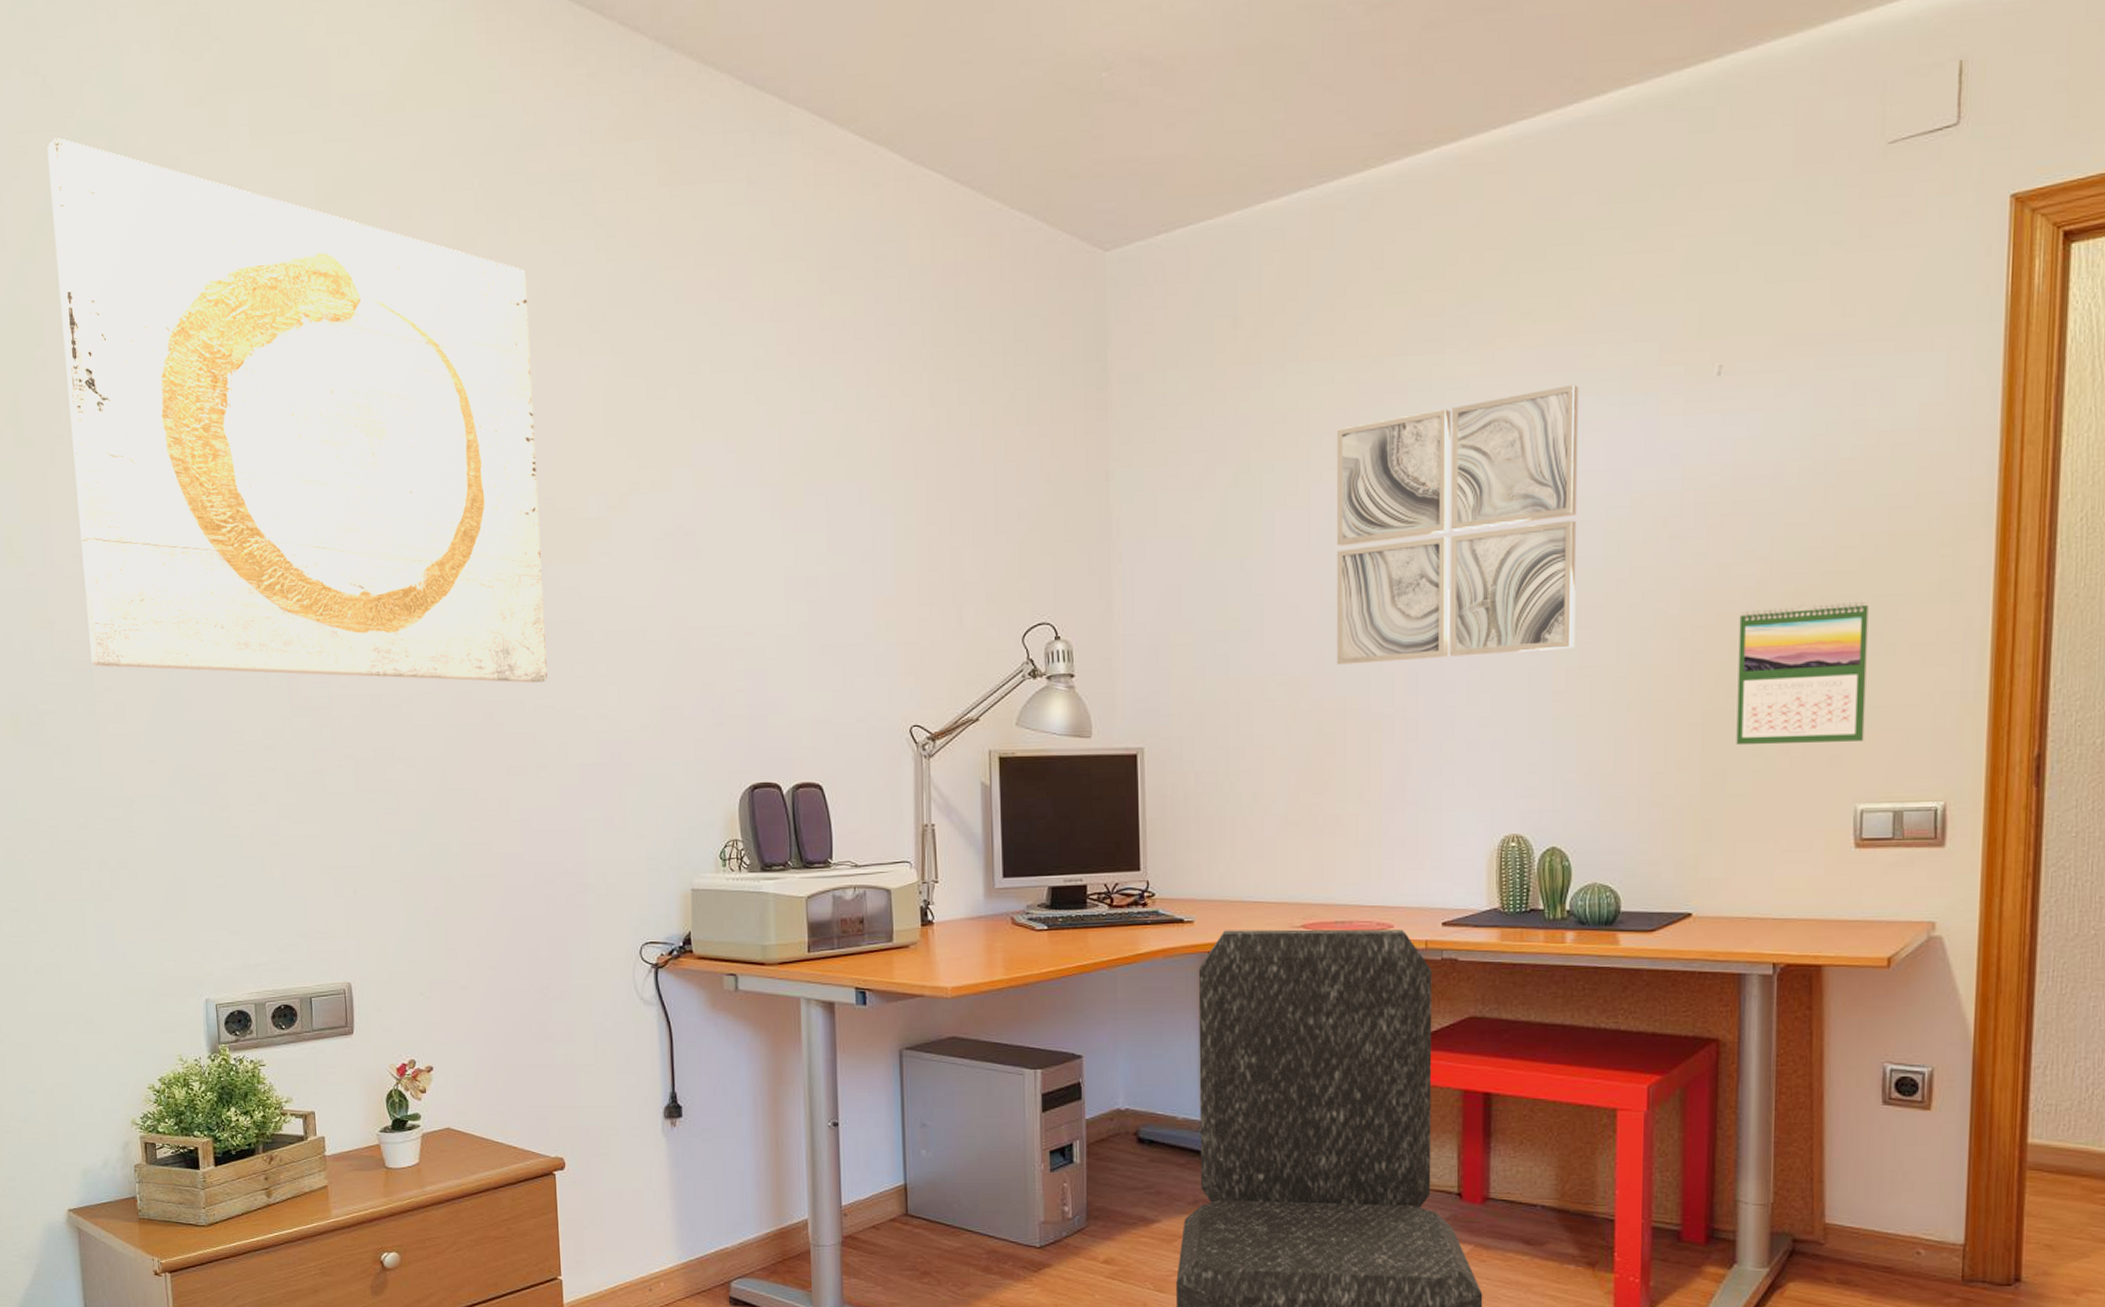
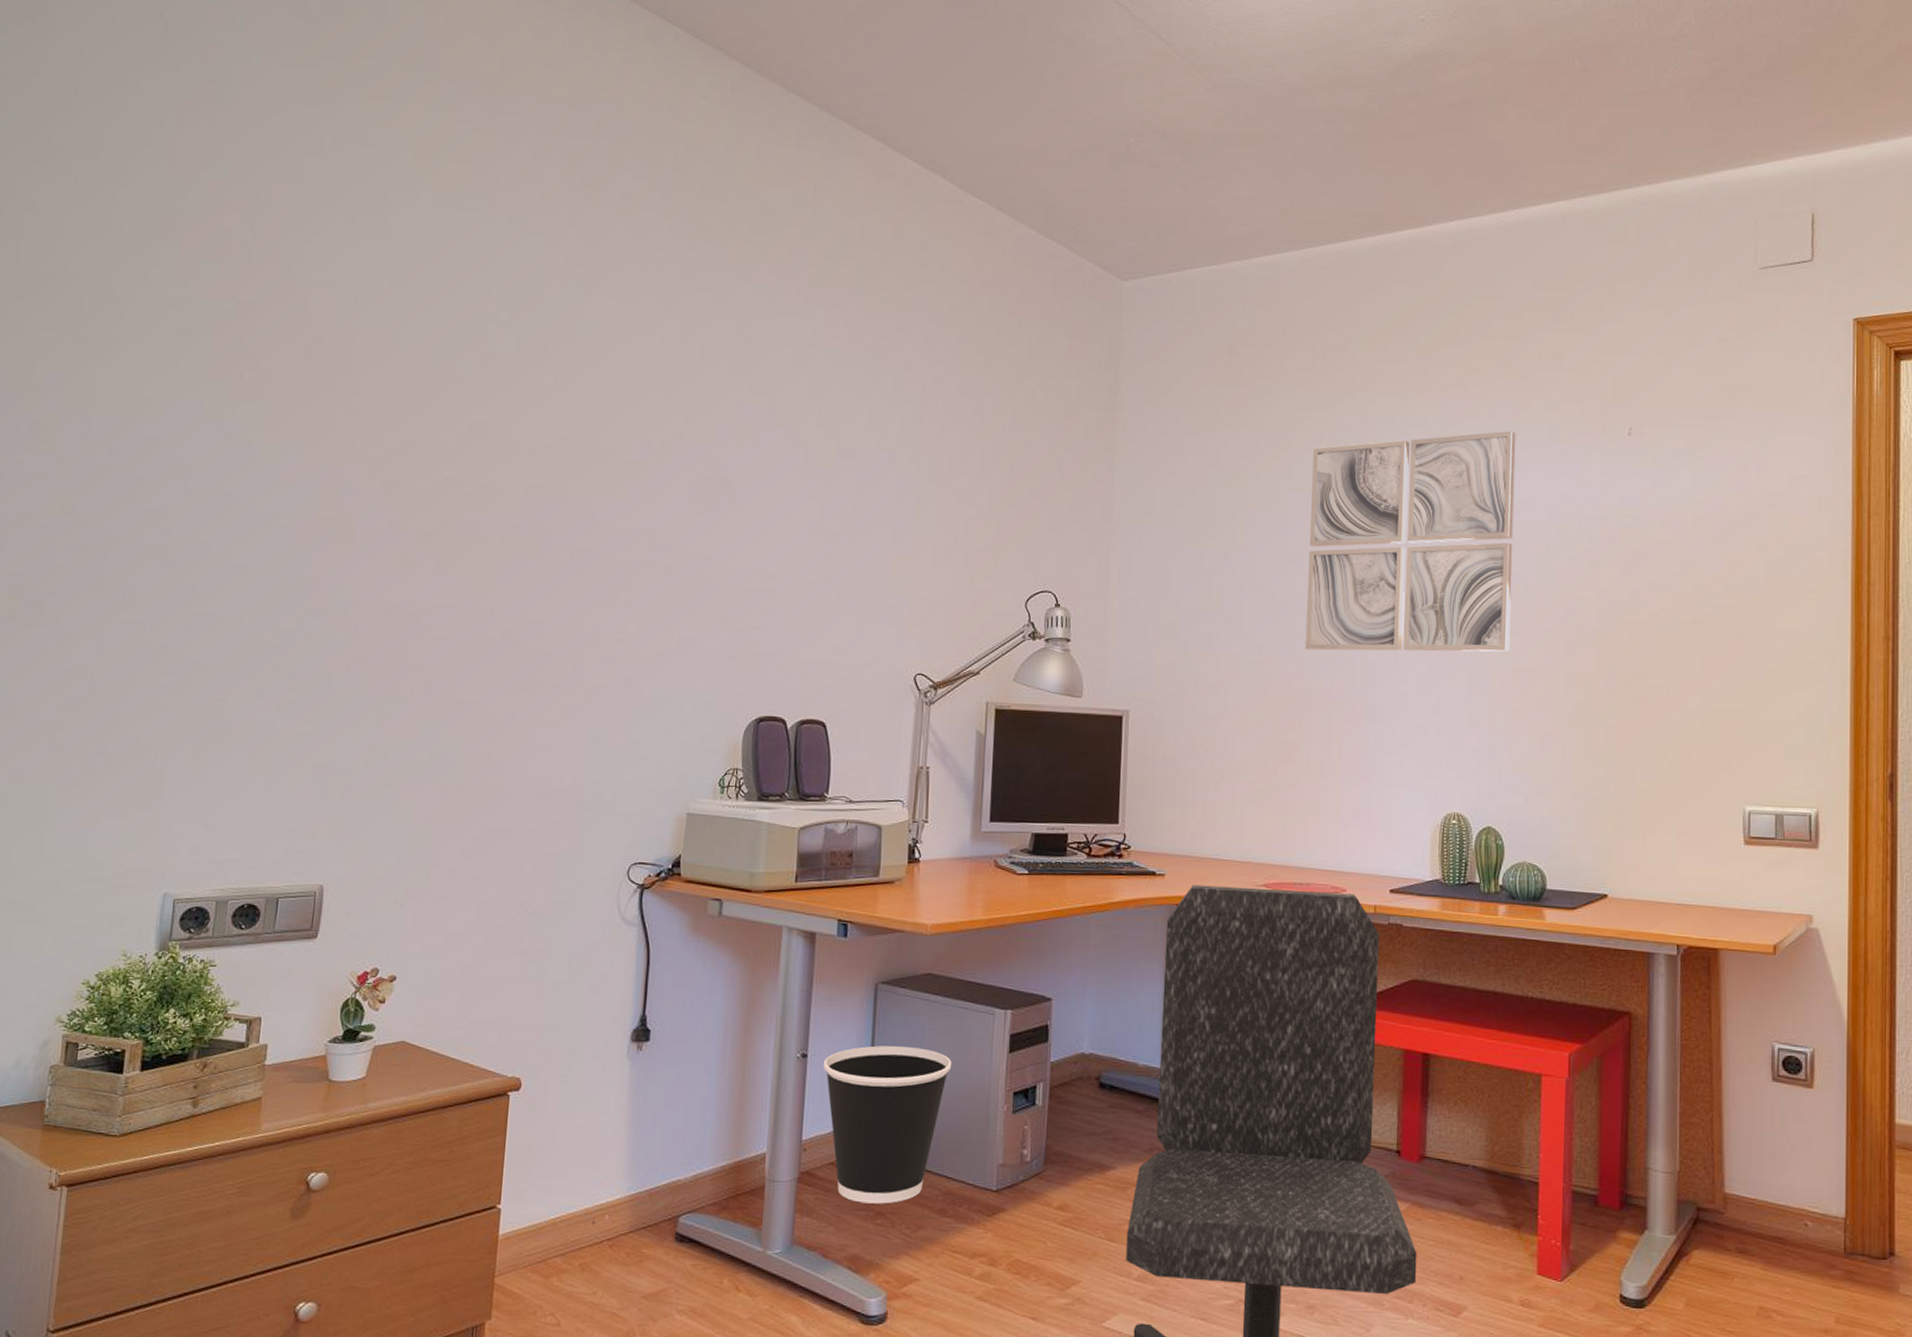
wall art: present [47,138,547,683] -> none [107,77,601,606]
wastebasket: none [855,1111,985,1264] -> present [823,1045,952,1204]
calendar: present [1736,601,1869,746] -> none [1645,629,1752,751]

